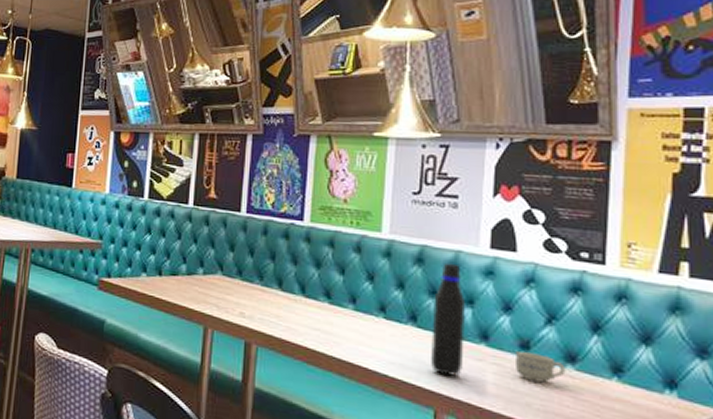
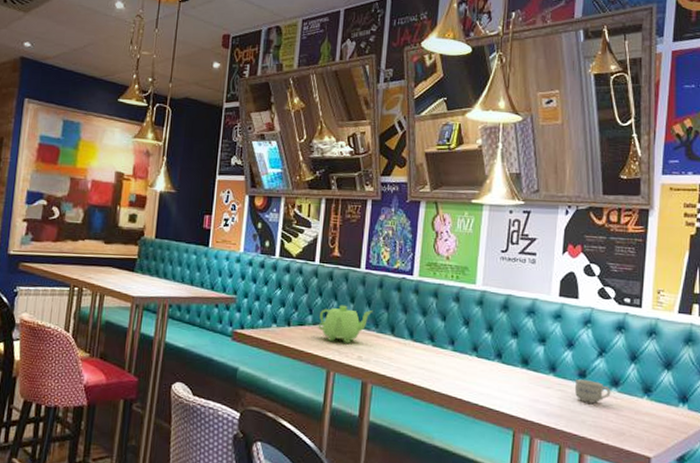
teapot: none [193,253,257,297] -> present [318,305,373,343]
water bottle: present [431,262,465,377] -> none [512,309,539,403]

